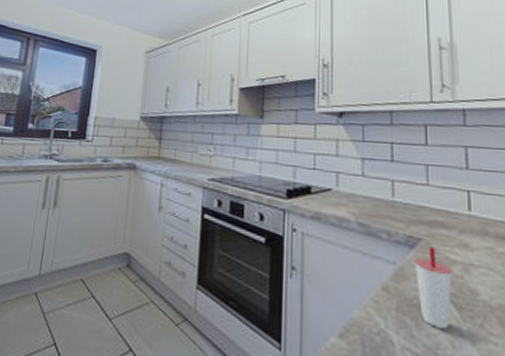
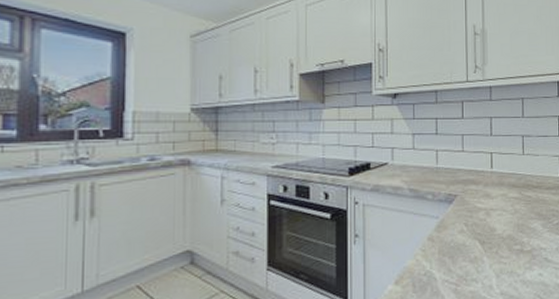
cup: present [414,246,454,329] -> none [452,200,479,261]

